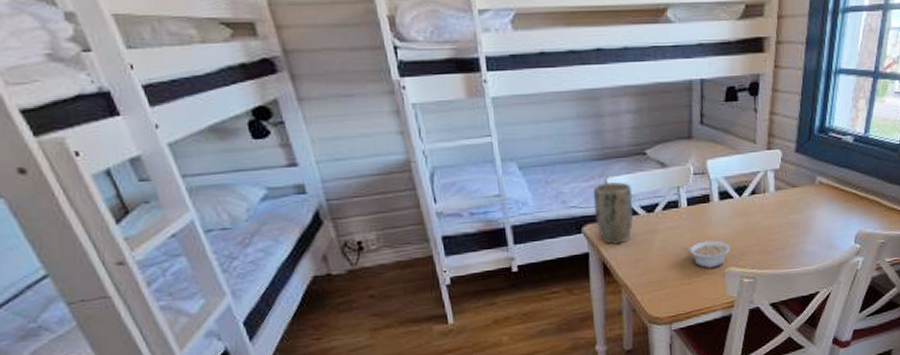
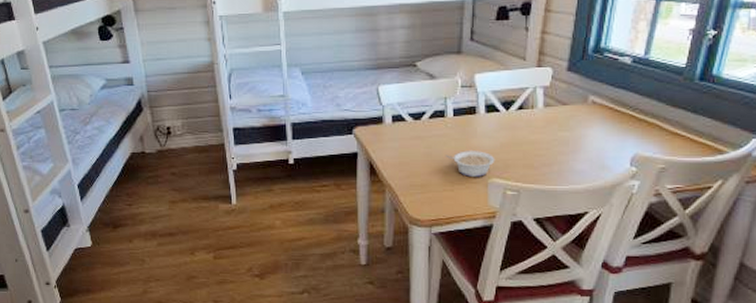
plant pot: present [592,182,634,245] -> none [365,90,402,147]

